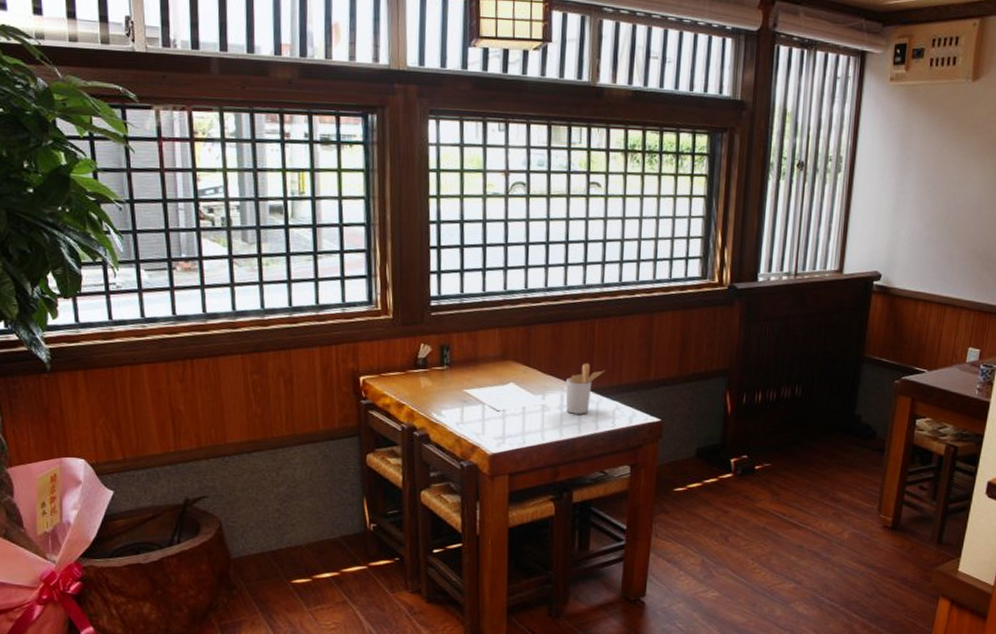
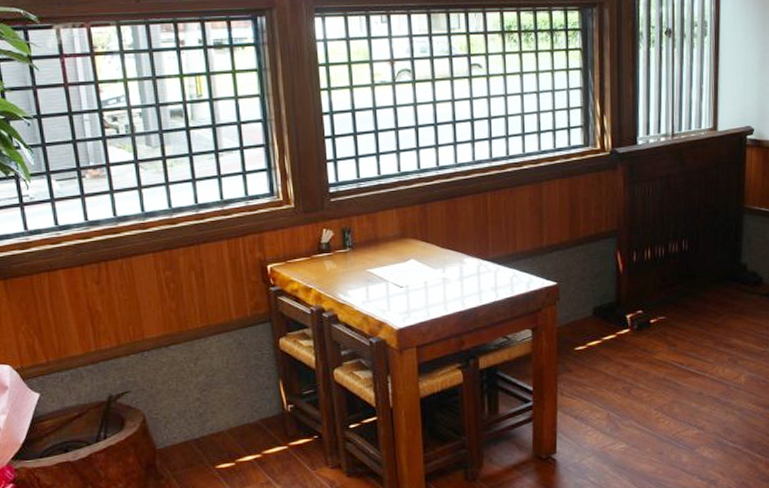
utensil holder: present [565,363,606,414] -> none [464,235,501,284]

